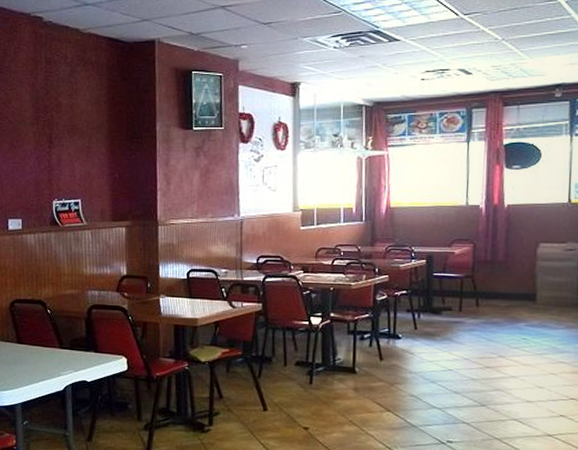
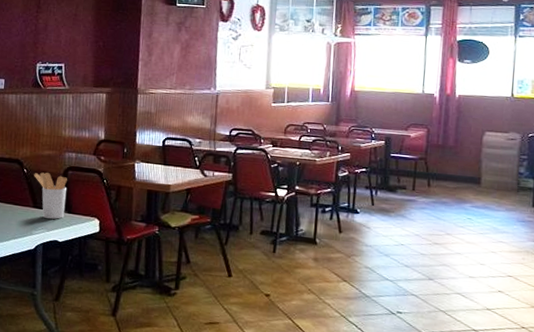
utensil holder: none [58,311,92,359] -> present [34,172,67,219]

